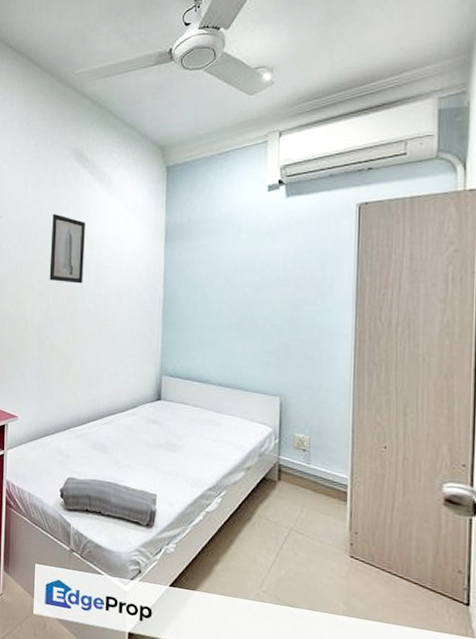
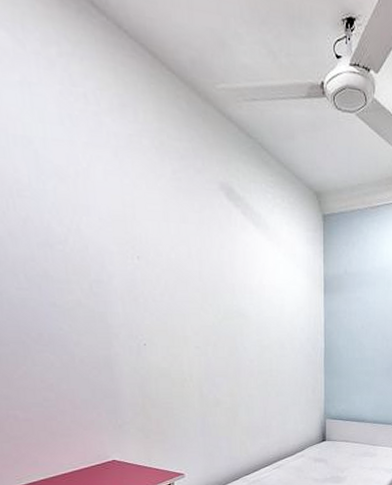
wall art: present [49,213,86,284] -> none [204,257,244,335]

